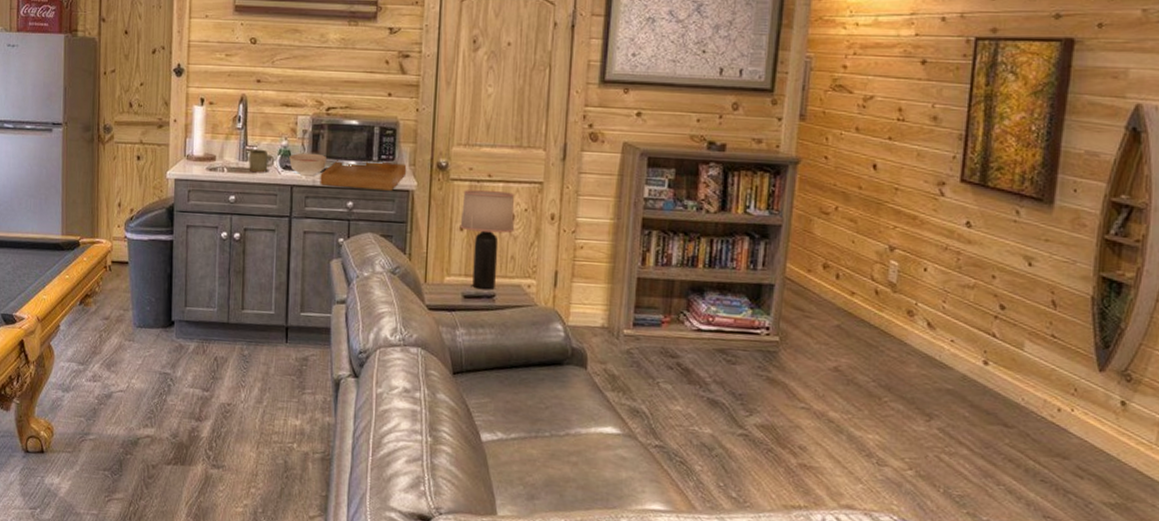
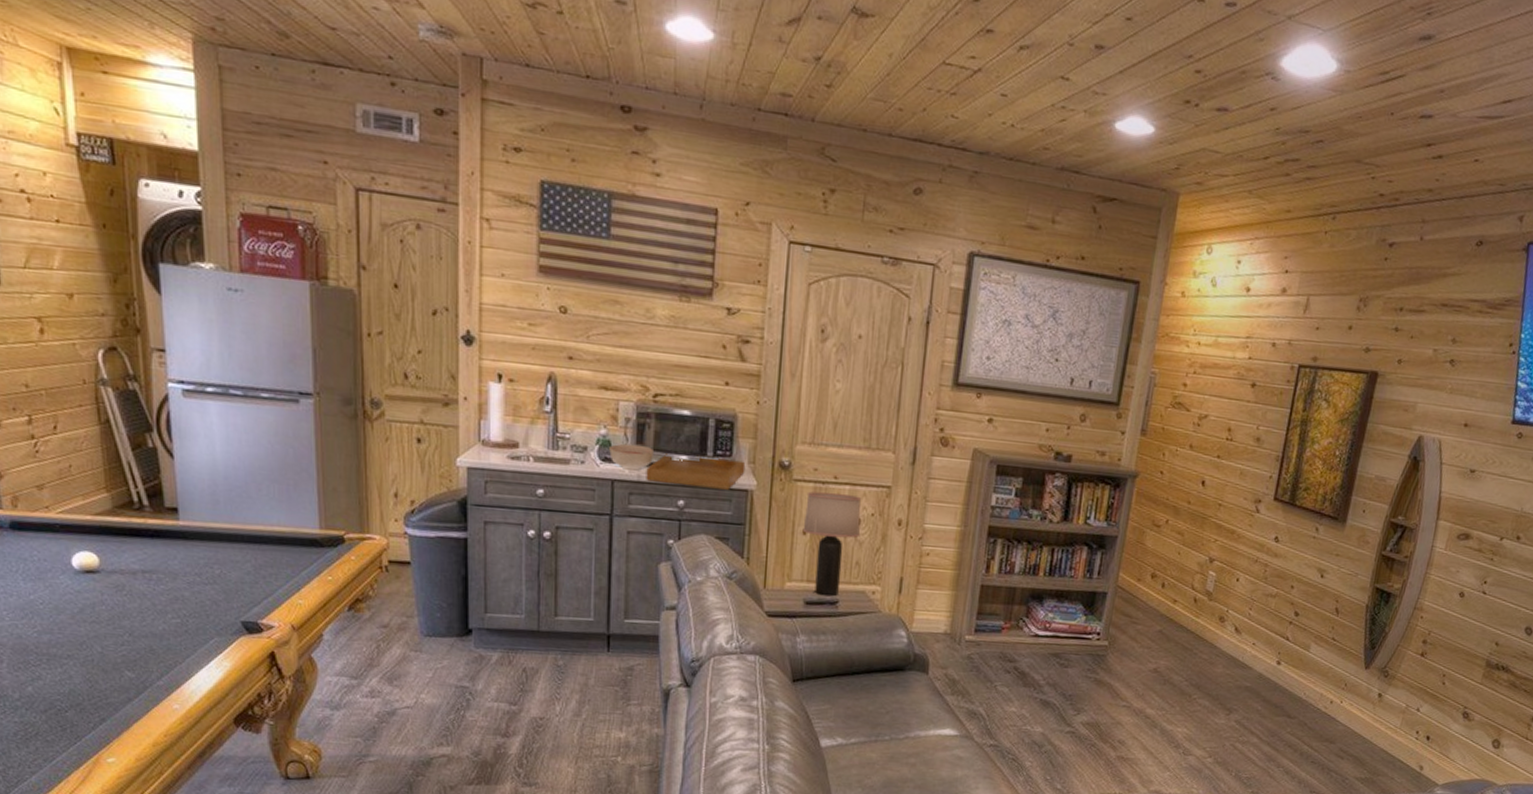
mug: present [249,149,275,173] -> none [560,436,592,465]

